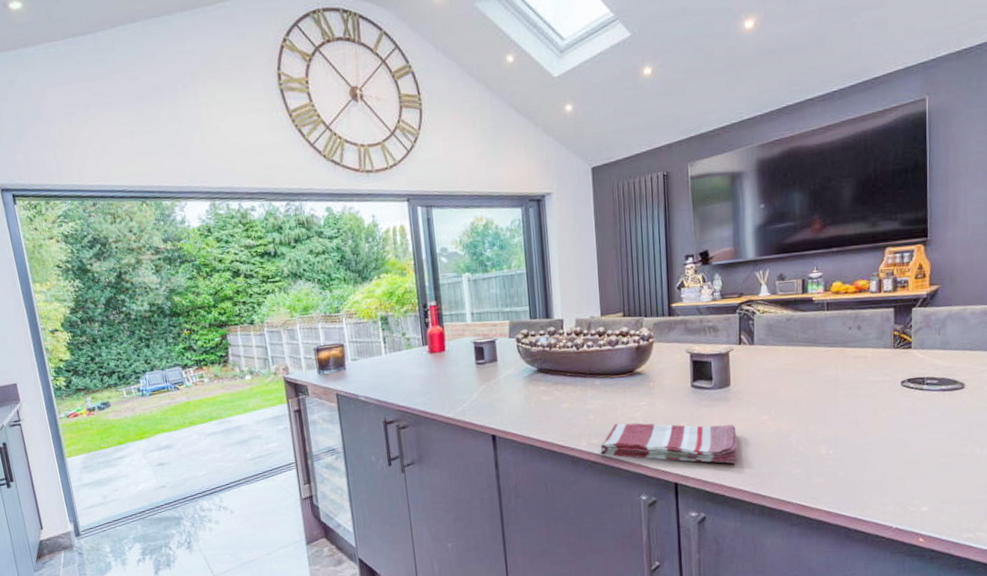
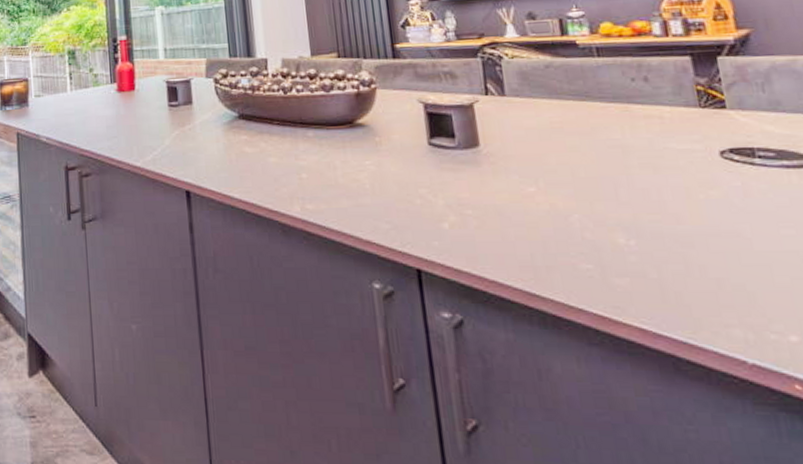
dish towel: present [599,423,738,464] -> none [316,186,500,249]

